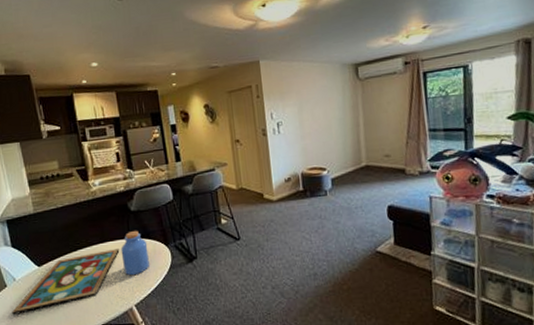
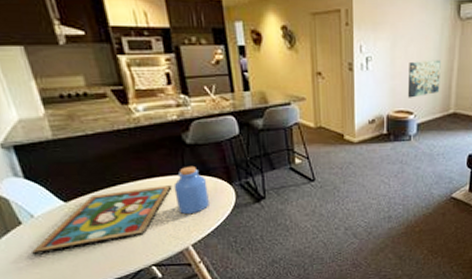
wall art: none [316,117,349,156] -> present [407,59,441,98]

